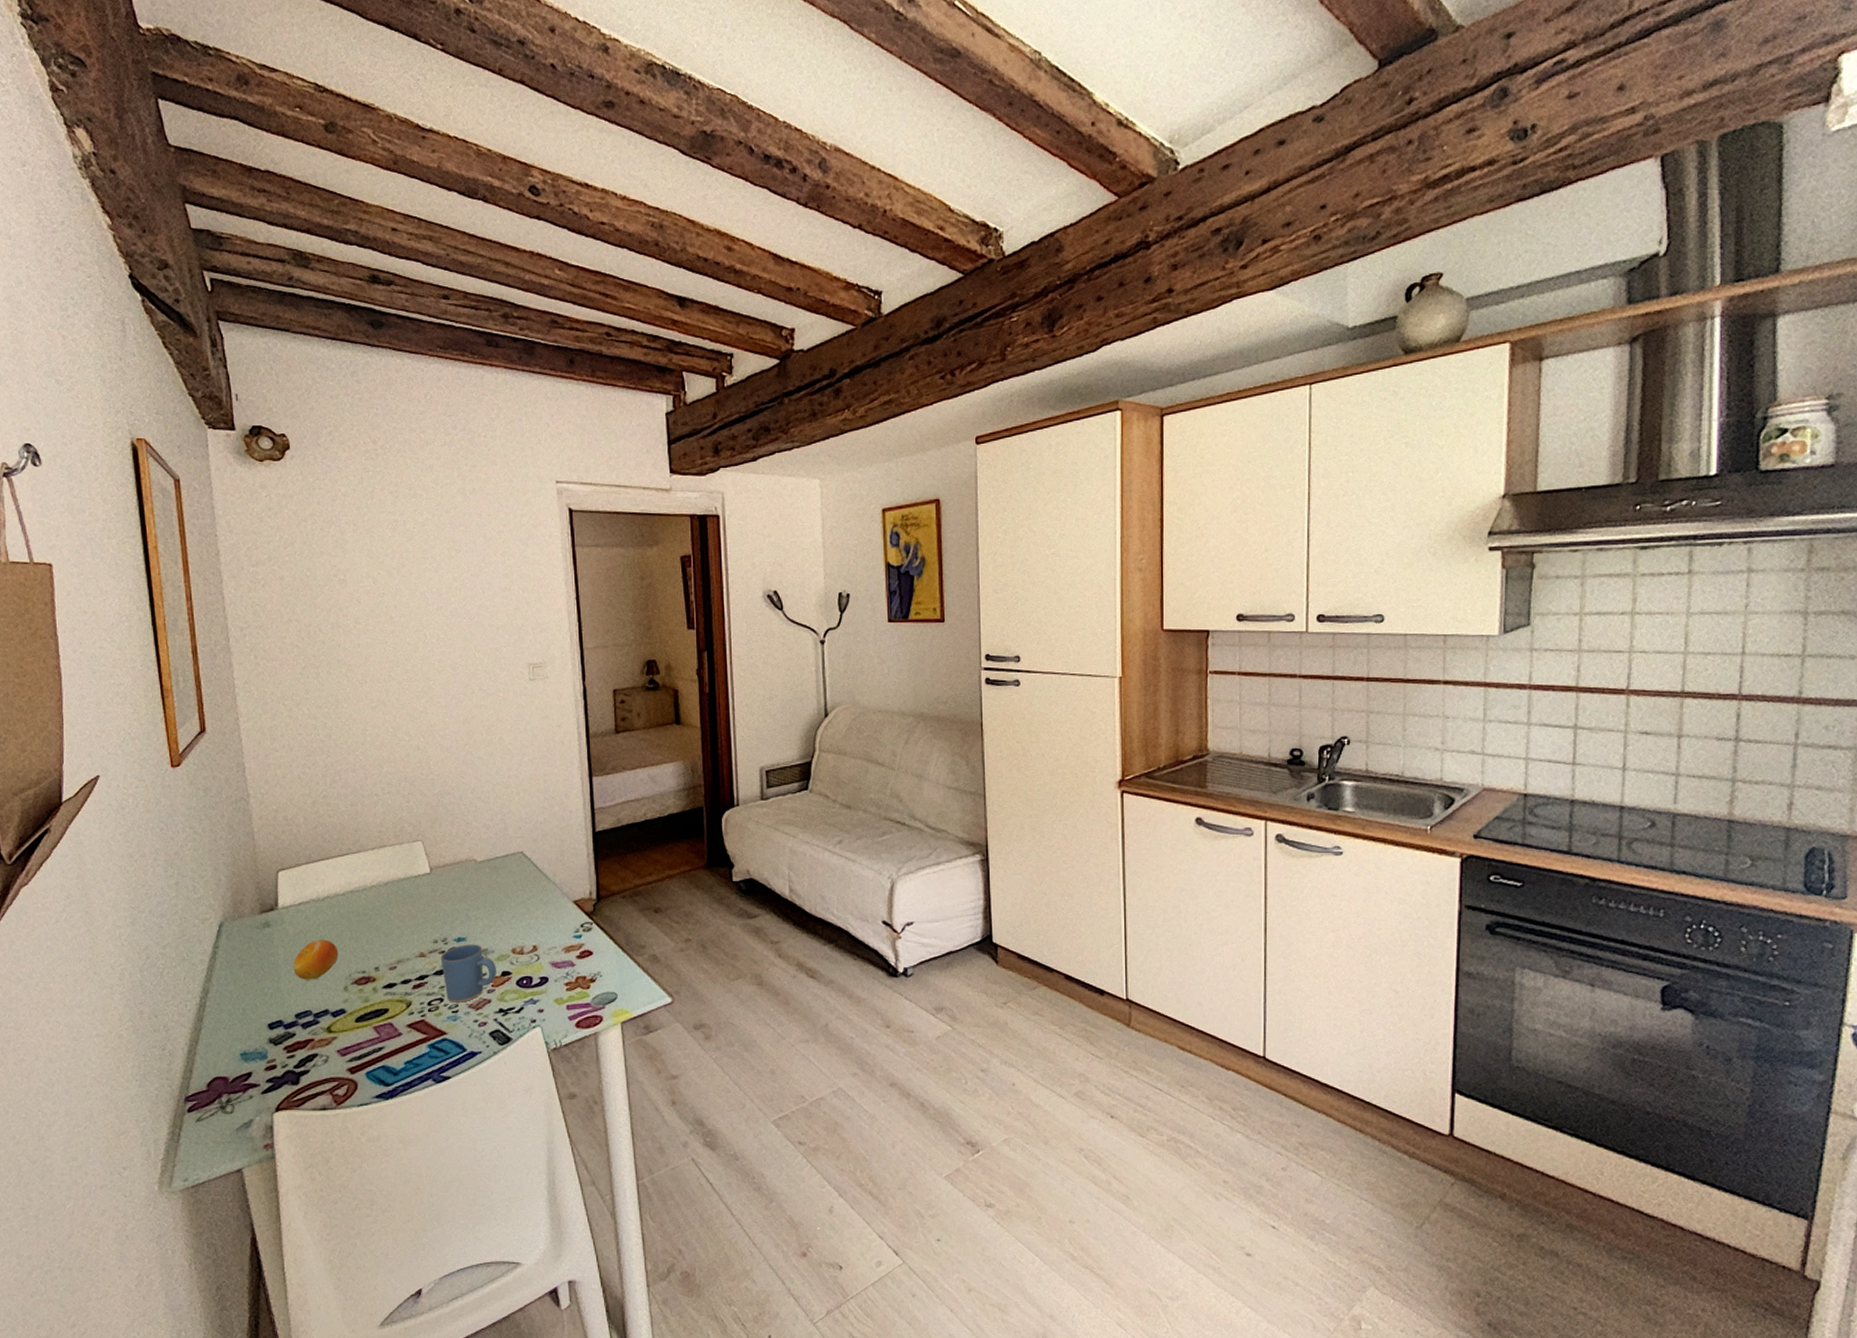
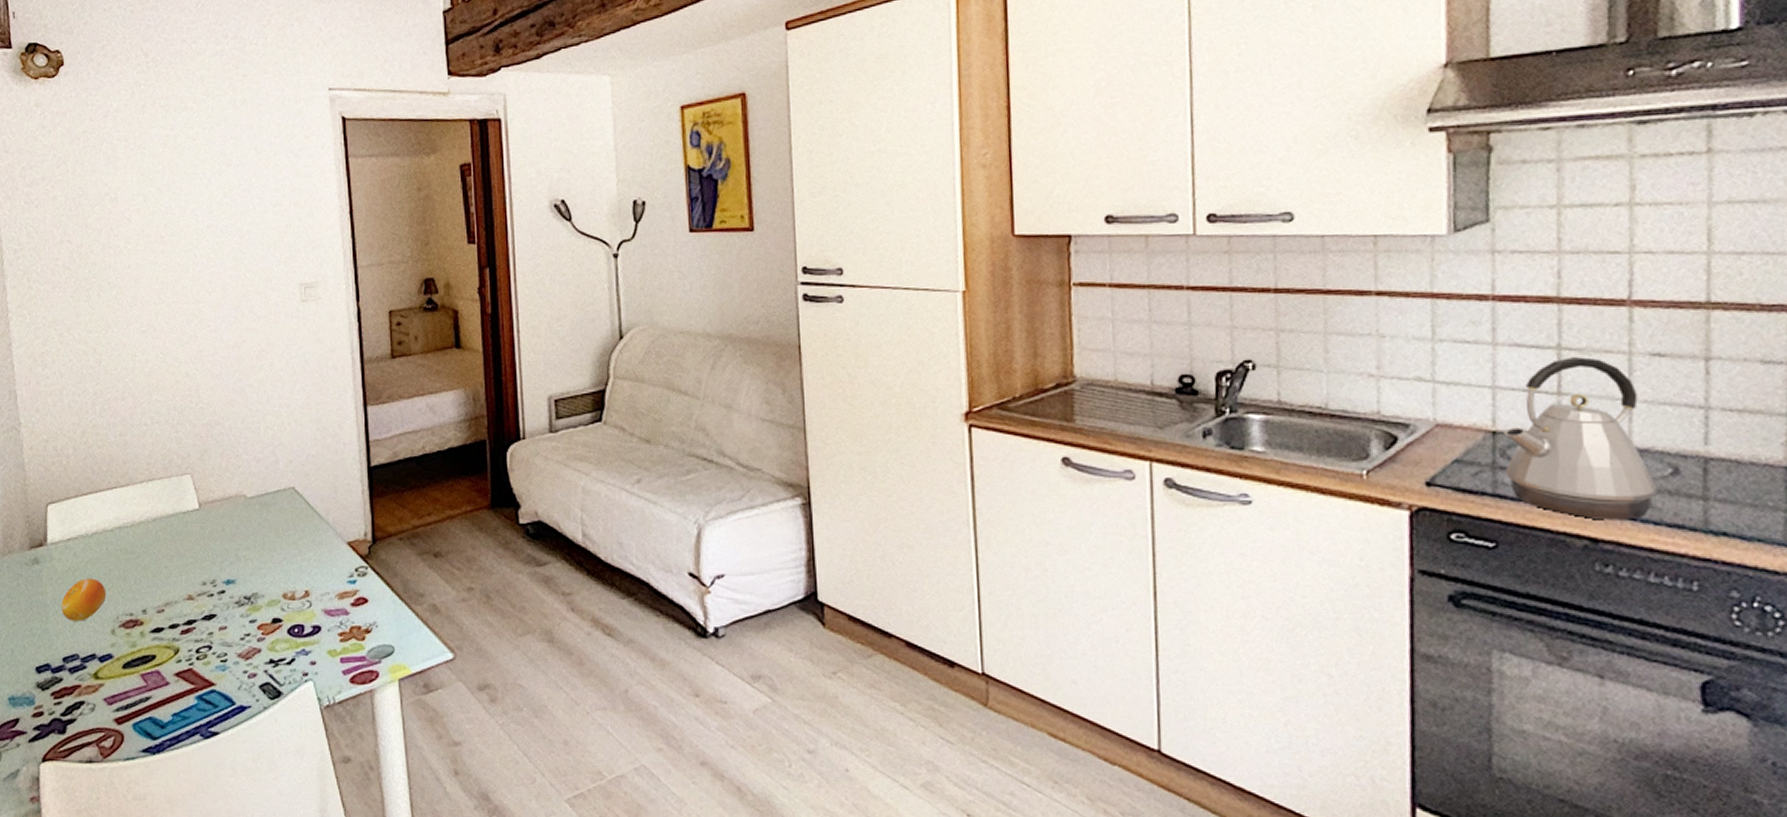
mug: present [440,944,496,1003] -> none [209,587,267,651]
kettle: none [1532,735,1639,864] -> present [1504,357,1658,520]

